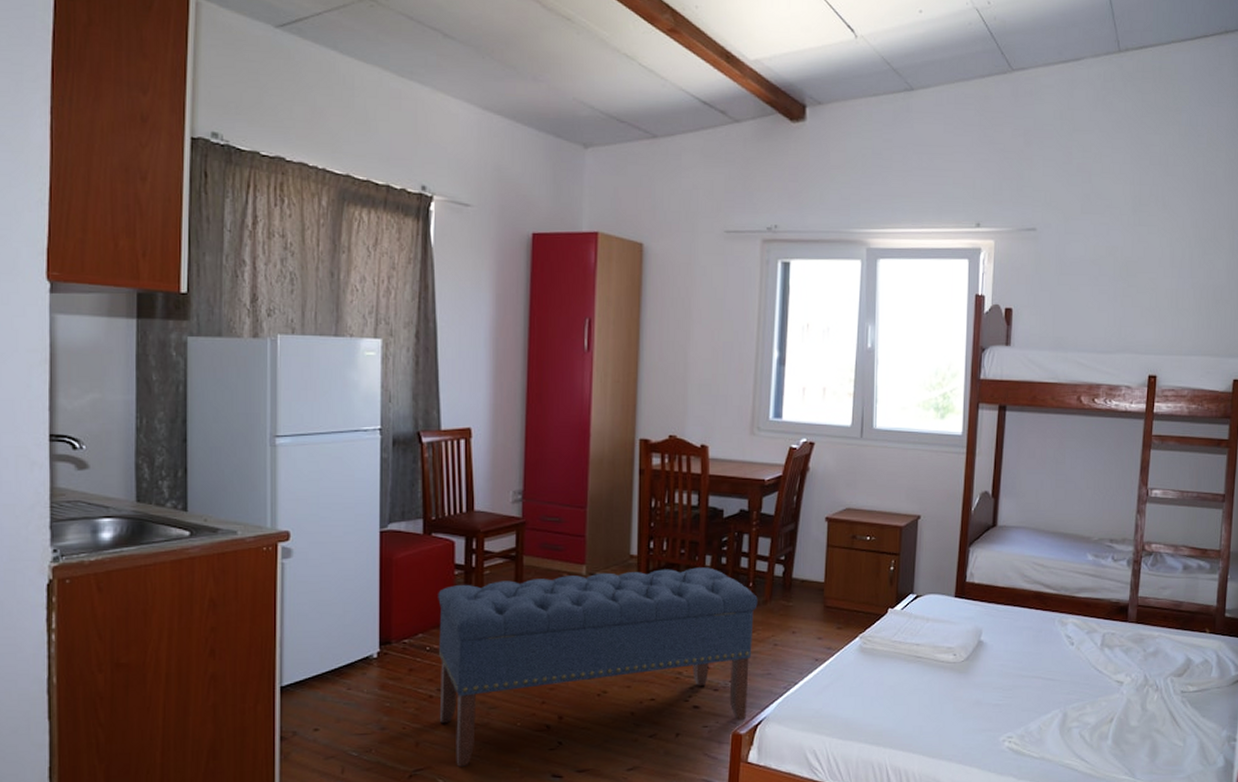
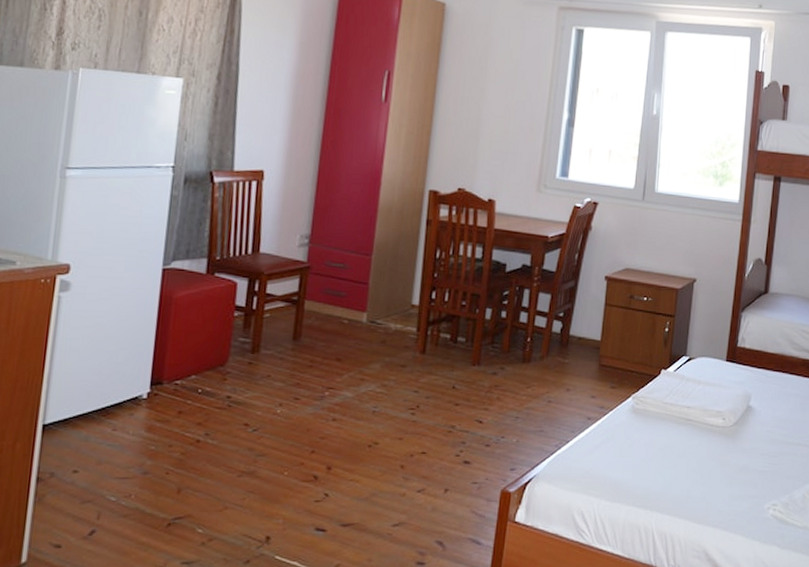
bench: present [438,567,758,767] -> none [204,320,535,516]

